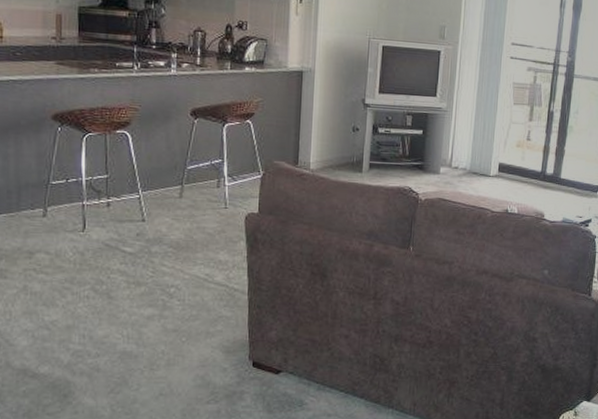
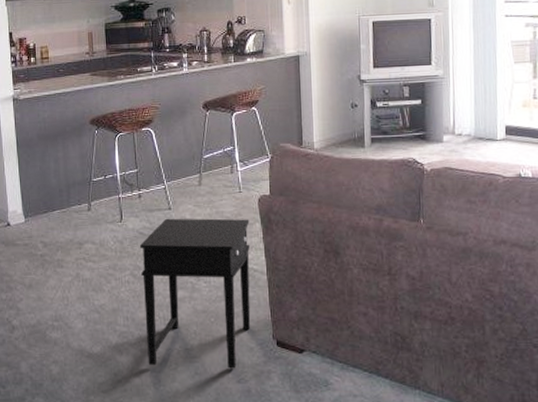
side table: none [104,230,234,389] -> present [139,218,251,369]

